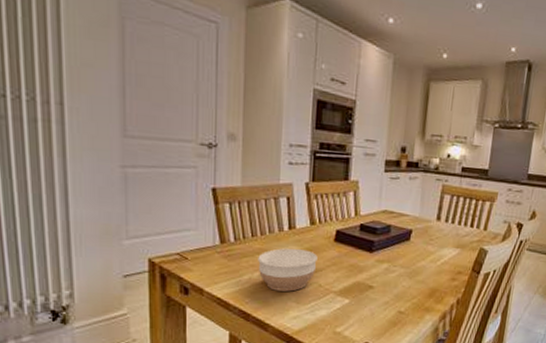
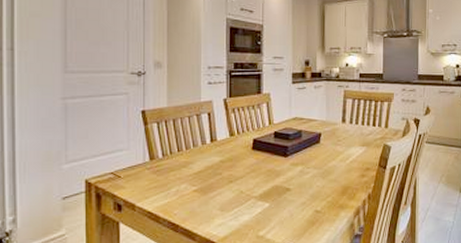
bowl: present [258,248,318,292] -> none [184,159,238,201]

